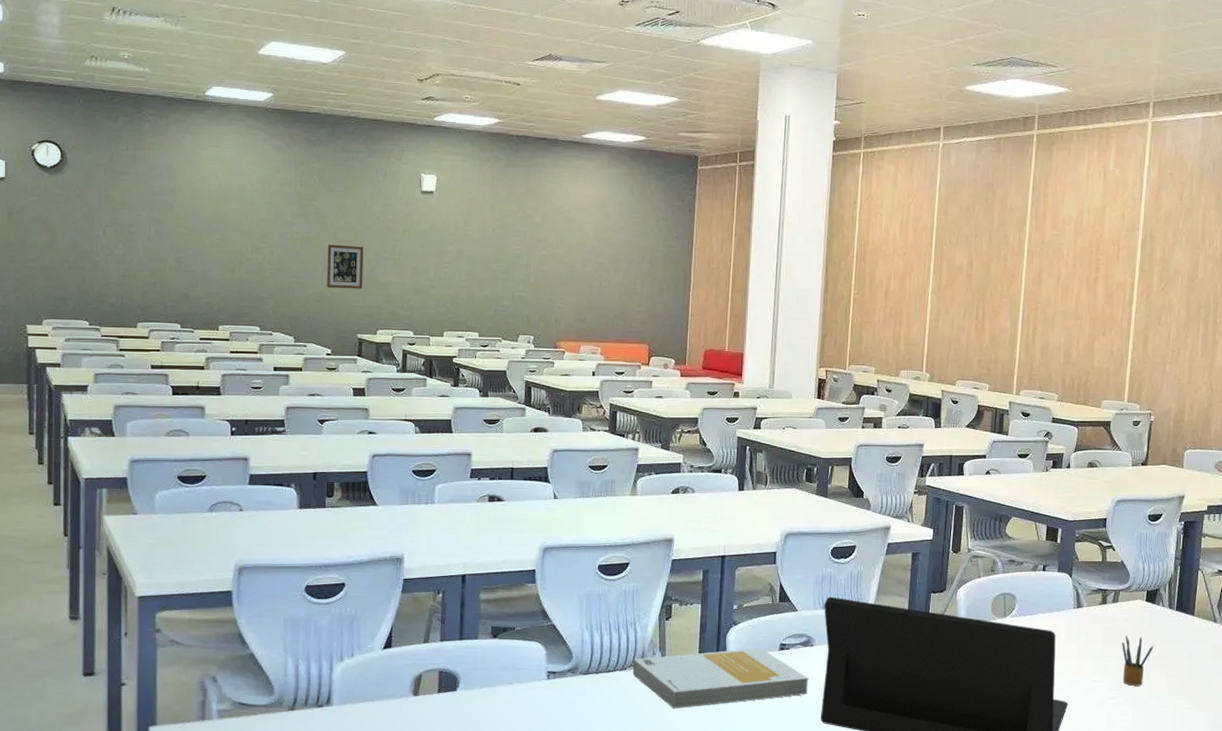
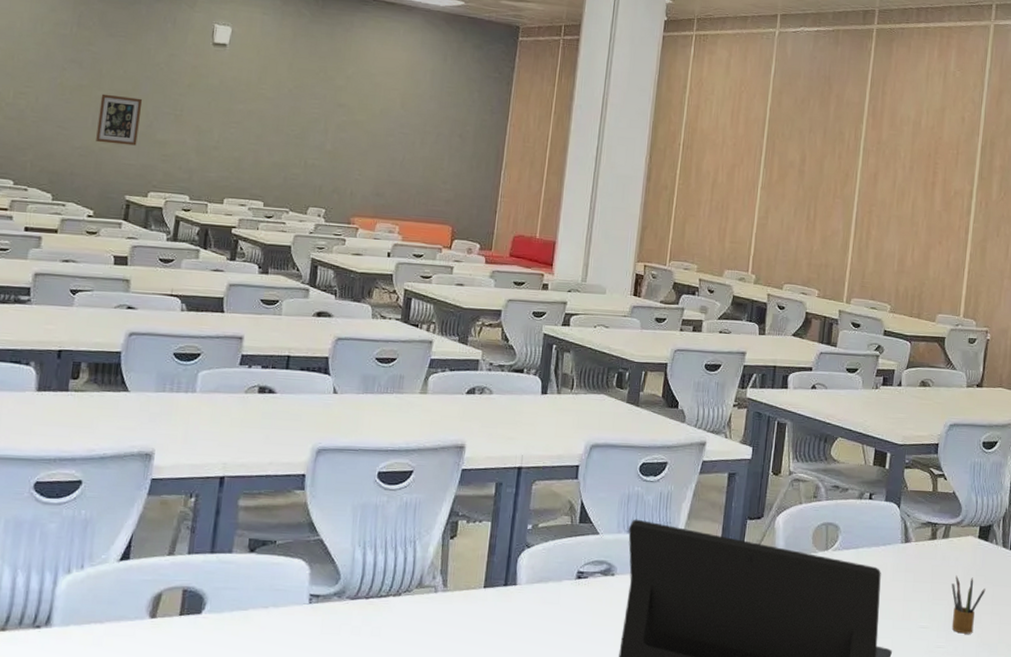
book: present [632,647,809,709] -> none [407,575,608,644]

